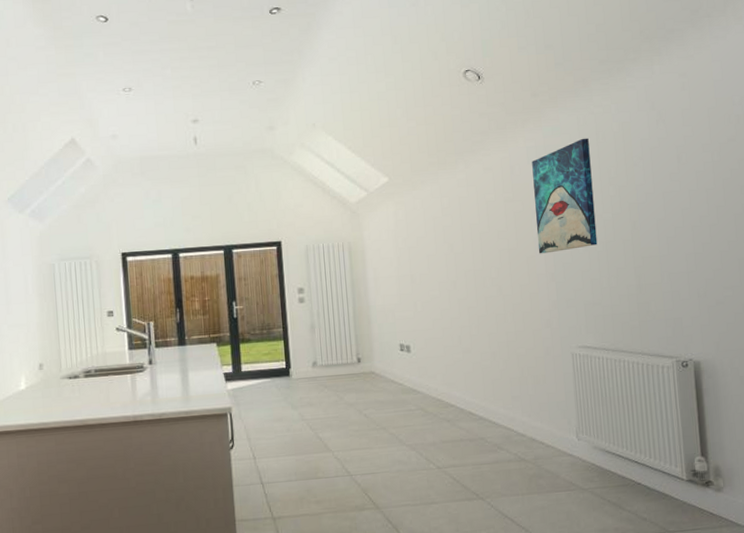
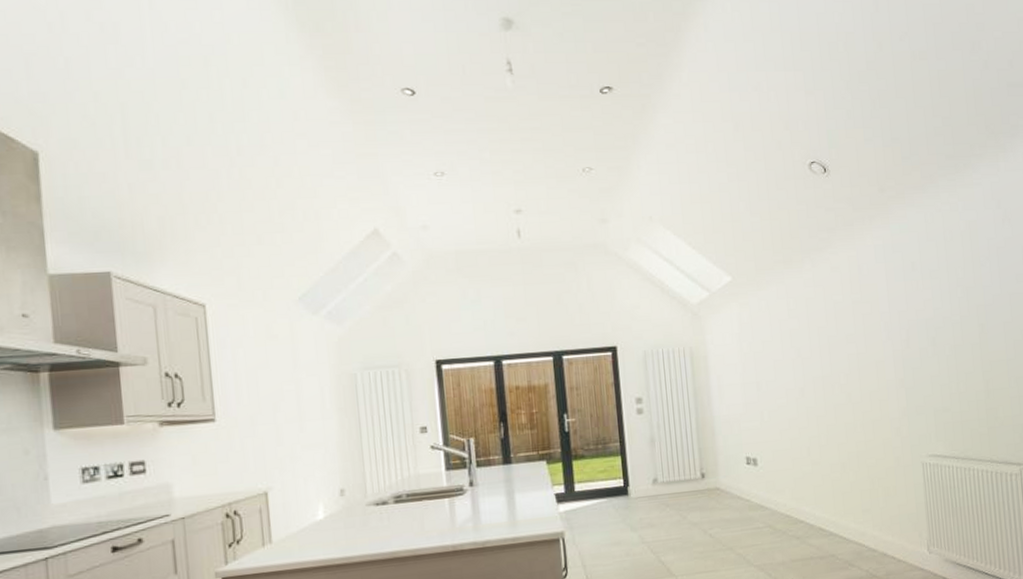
wall art: present [532,138,598,254] -> none [880,236,946,359]

